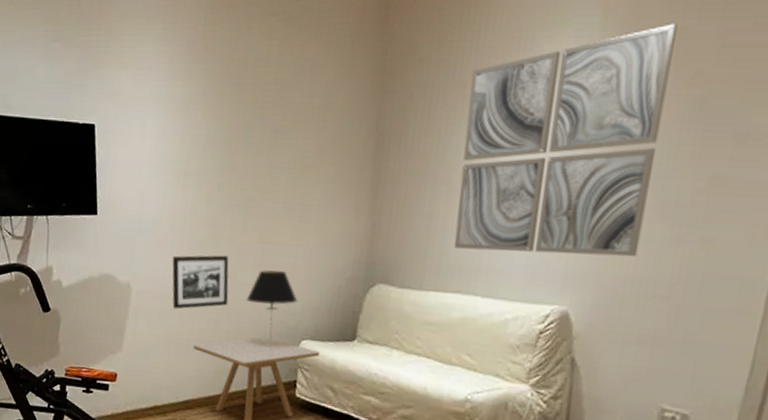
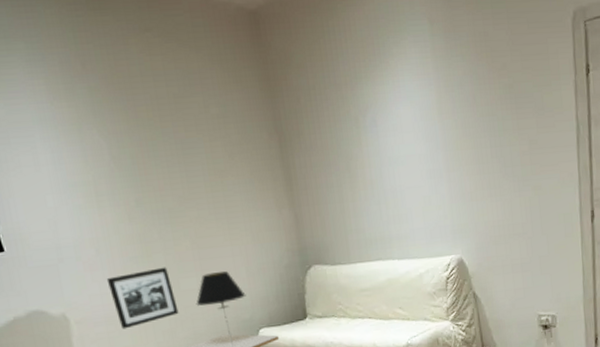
wall art: present [454,23,679,258] -> none [343,29,497,224]

